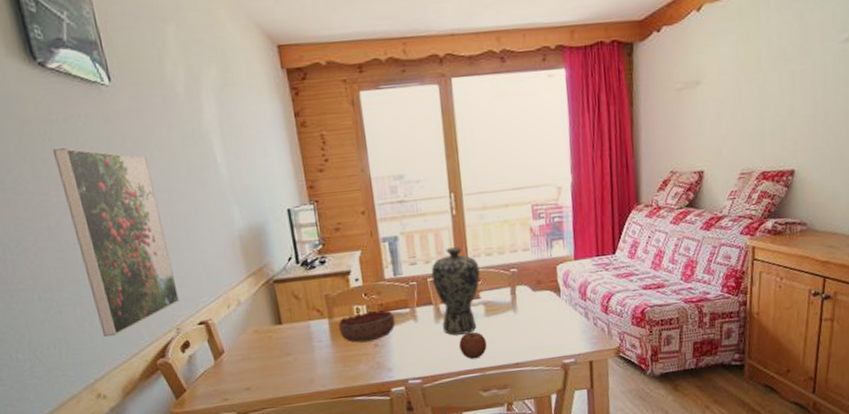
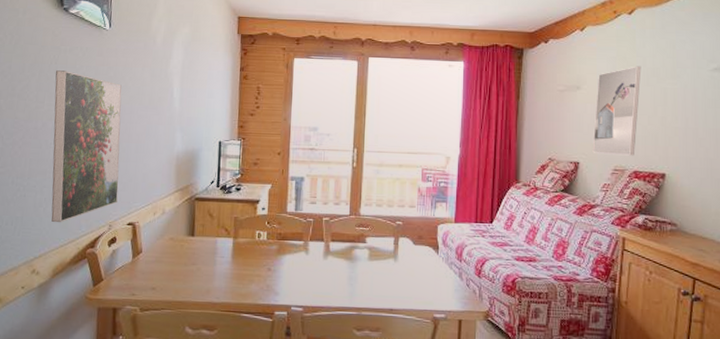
decorative bowl: present [339,309,396,343] -> none [241,237,289,265]
vase: present [431,247,480,336] -> none [327,194,369,273]
apple: present [459,331,487,360] -> none [341,272,366,298]
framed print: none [717,47,767,158] -> present [592,66,642,156]

